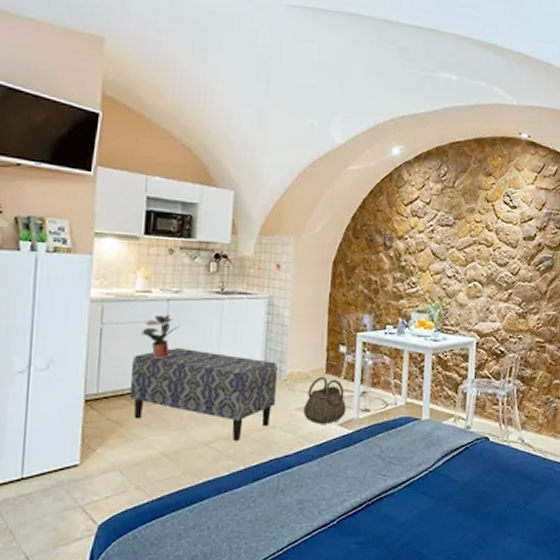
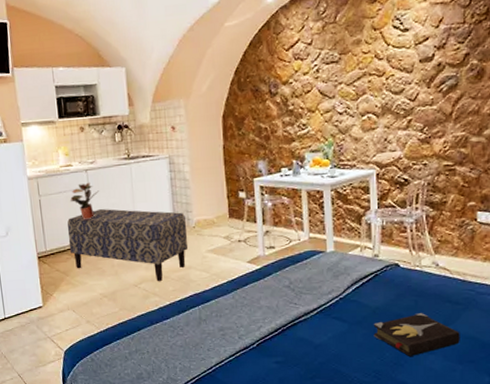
basket: present [303,376,346,424] -> none [213,220,252,263]
hardback book: none [458,491,538,537] -> present [373,313,460,356]

